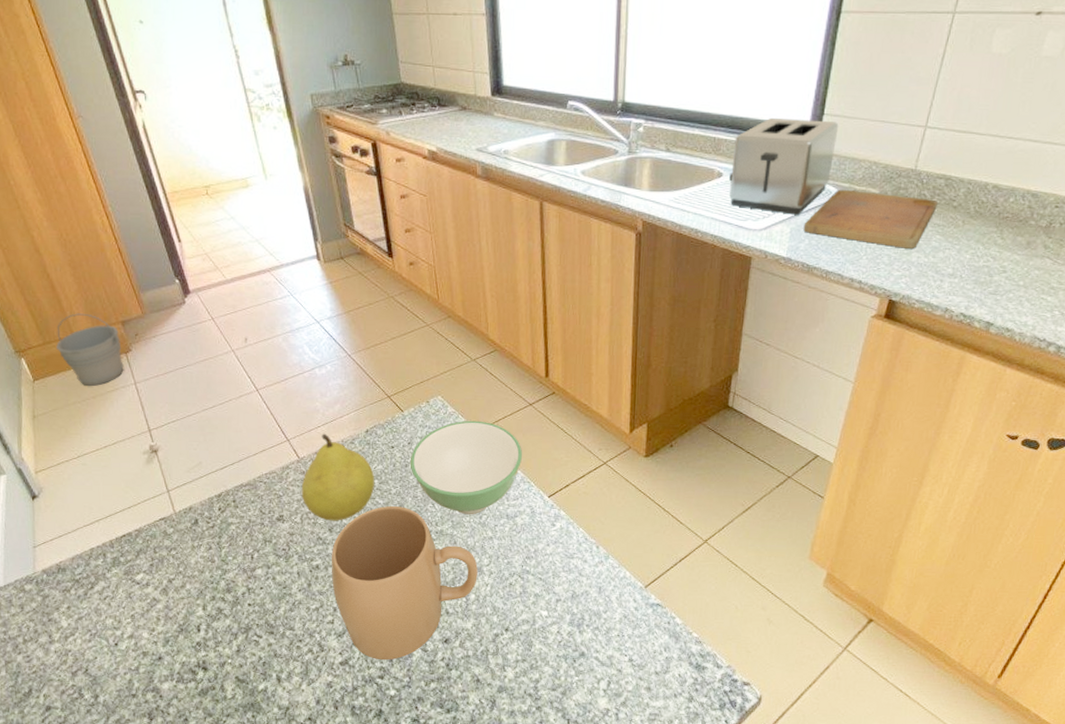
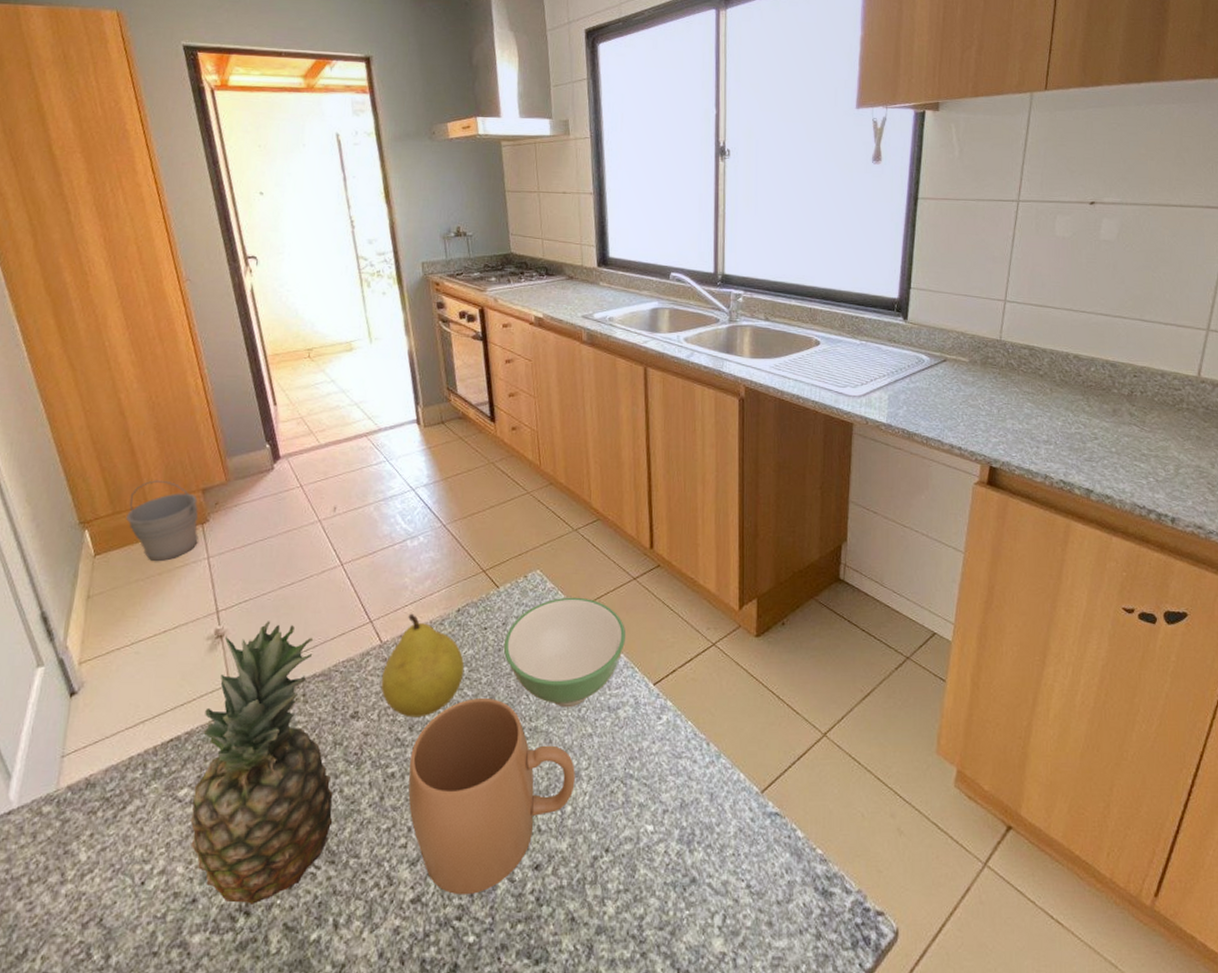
fruit: none [148,439,269,662] -> present [190,621,333,904]
toaster: present [729,117,839,215] -> none [827,290,926,382]
cutting board: present [803,189,938,249] -> none [901,357,1025,416]

